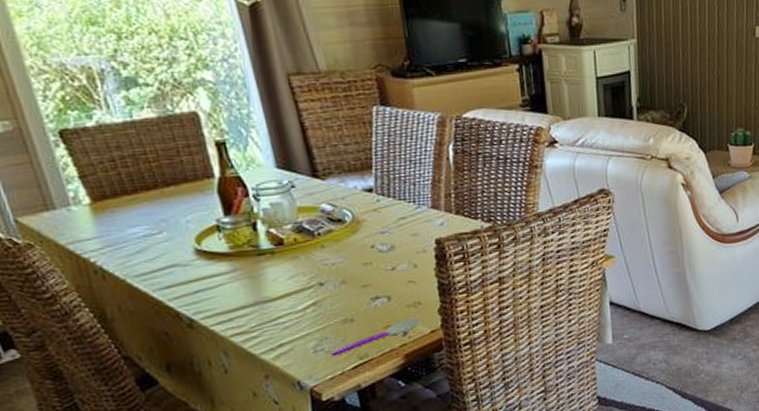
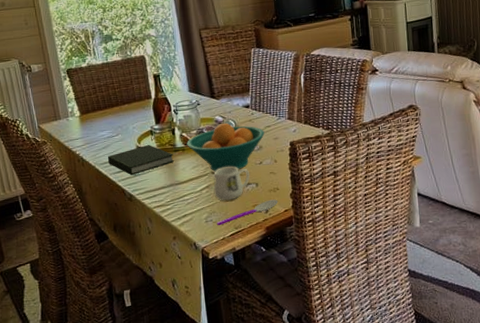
book: none [145,246,259,292] -> present [107,145,174,176]
fruit bowl: none [277,213,398,282] -> present [187,123,265,171]
mug: none [323,274,378,322] -> present [214,166,250,201]

